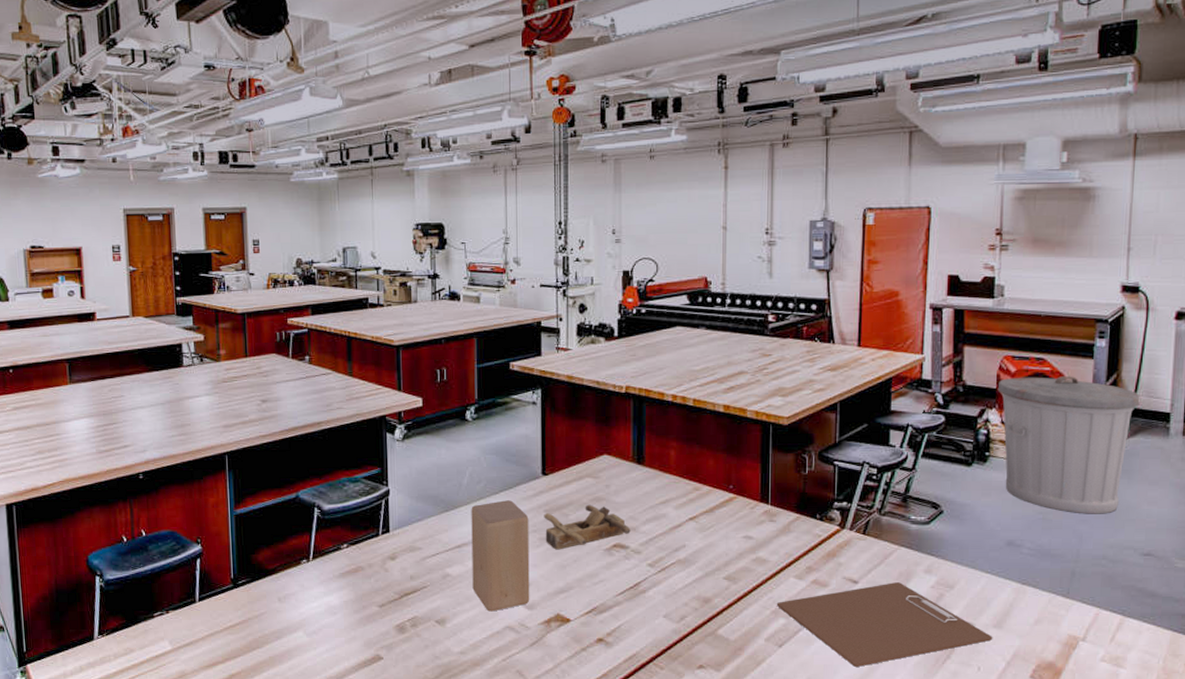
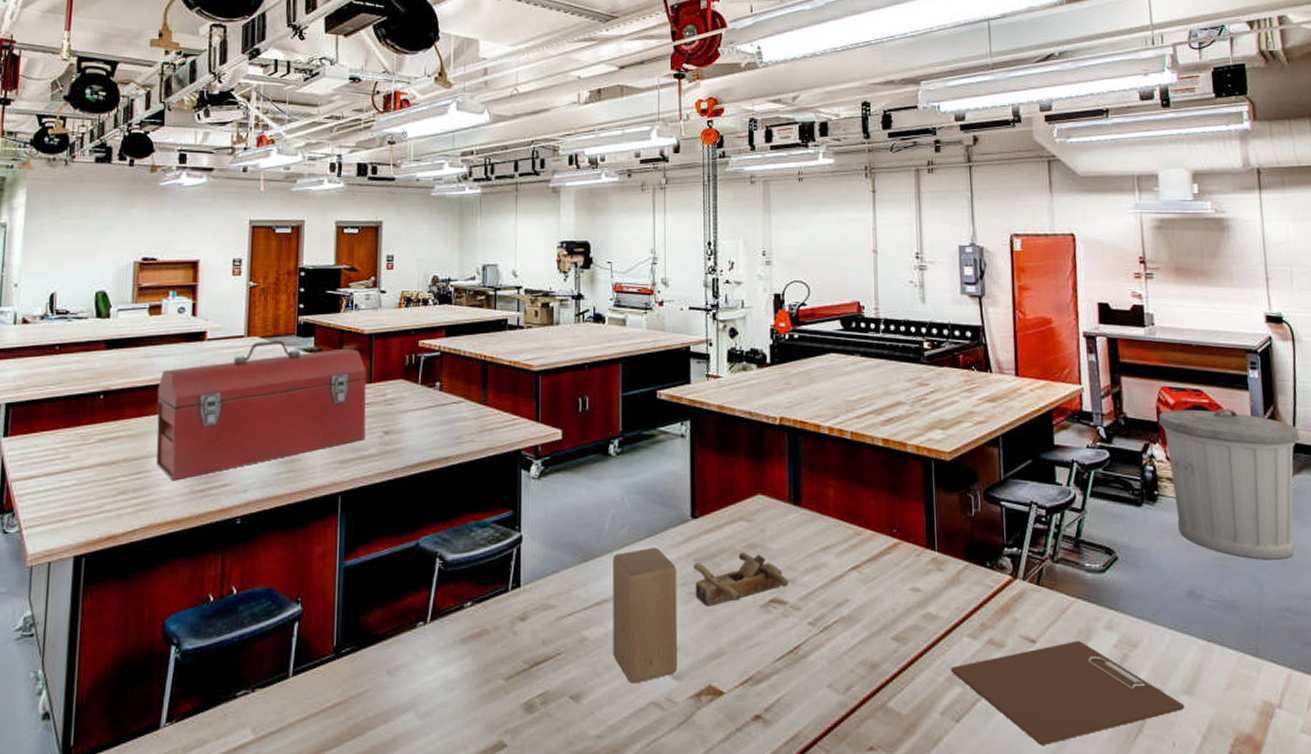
toolbox: none [58,319,246,443] -> present [156,339,366,481]

